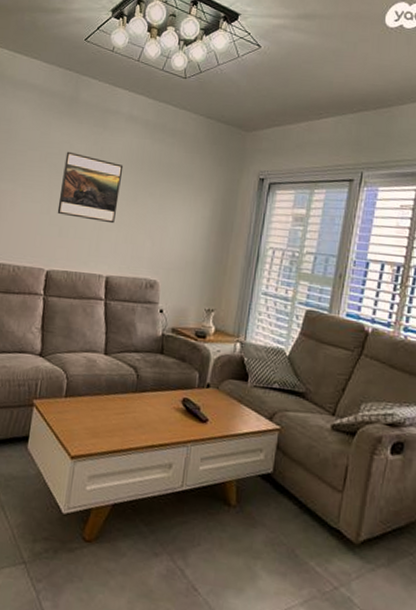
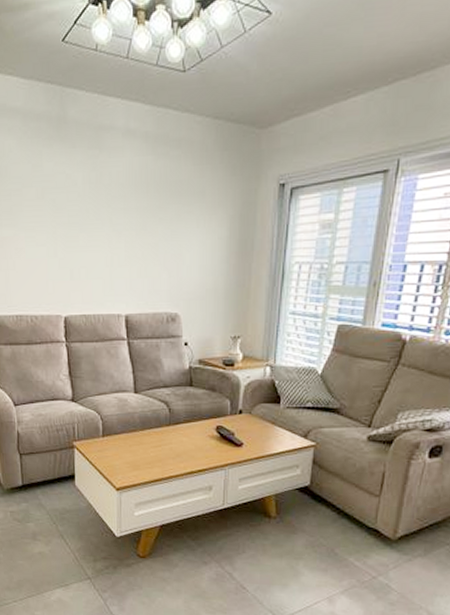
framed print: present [57,151,124,224] -> none [63,183,128,258]

